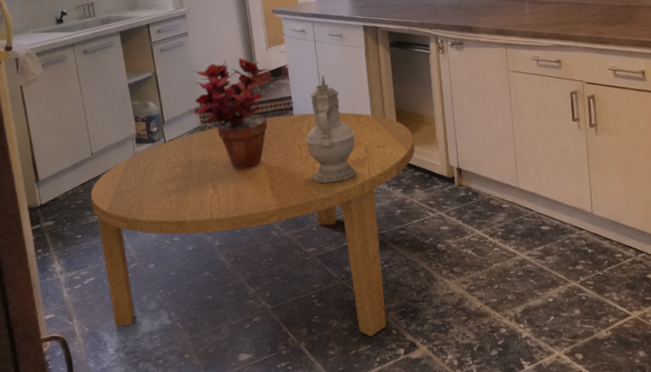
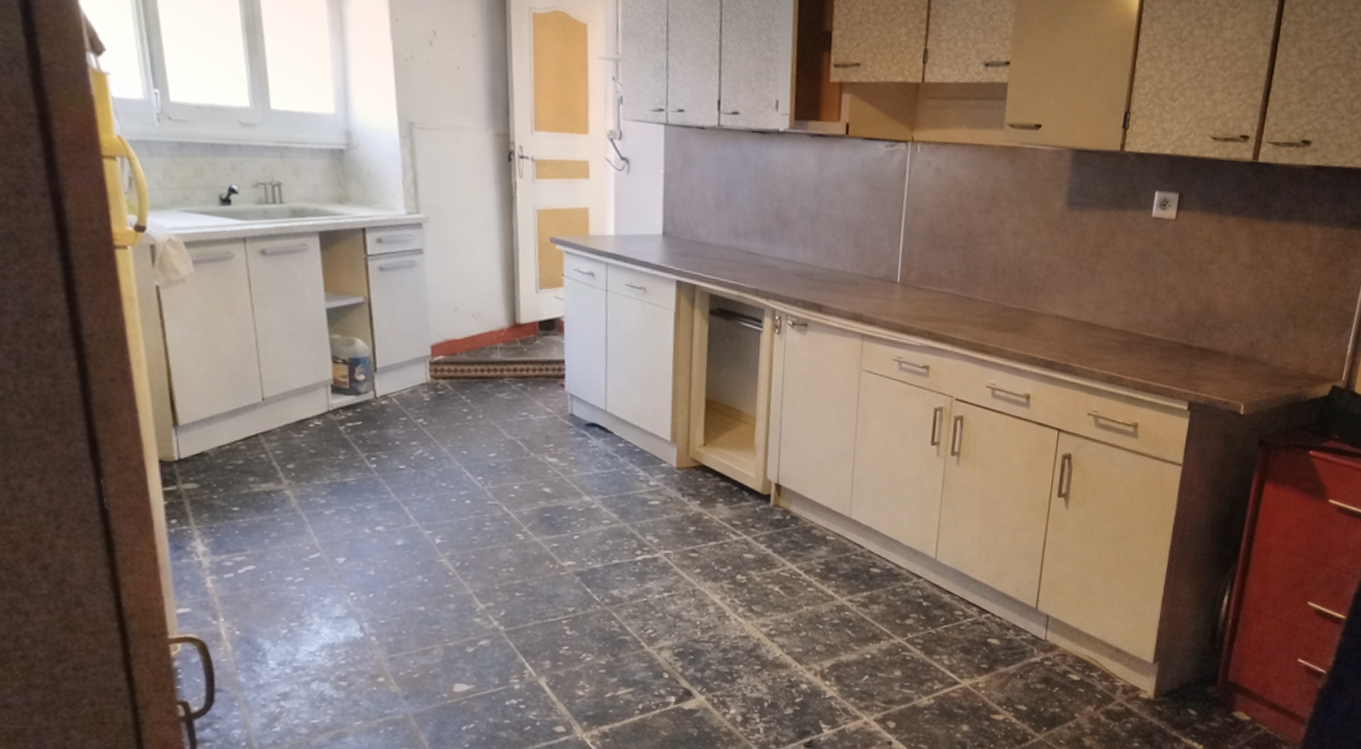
dining table: present [90,112,415,337] -> none [257,383,725,678]
potted plant: present [193,57,269,170] -> none [420,296,537,449]
pitcher: present [305,75,357,184] -> none [577,338,648,482]

